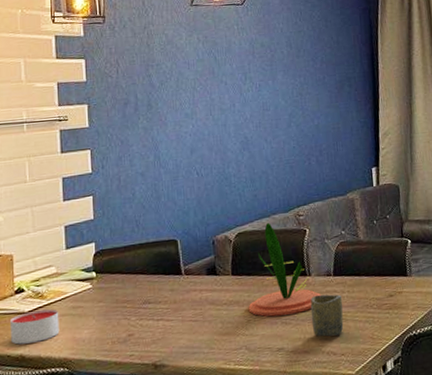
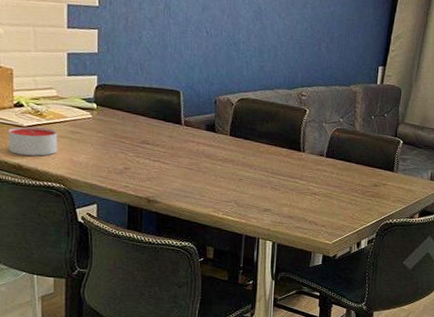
plant: present [248,223,322,317] -> none [241,95,312,183]
cup: present [310,294,344,337] -> none [299,170,331,209]

